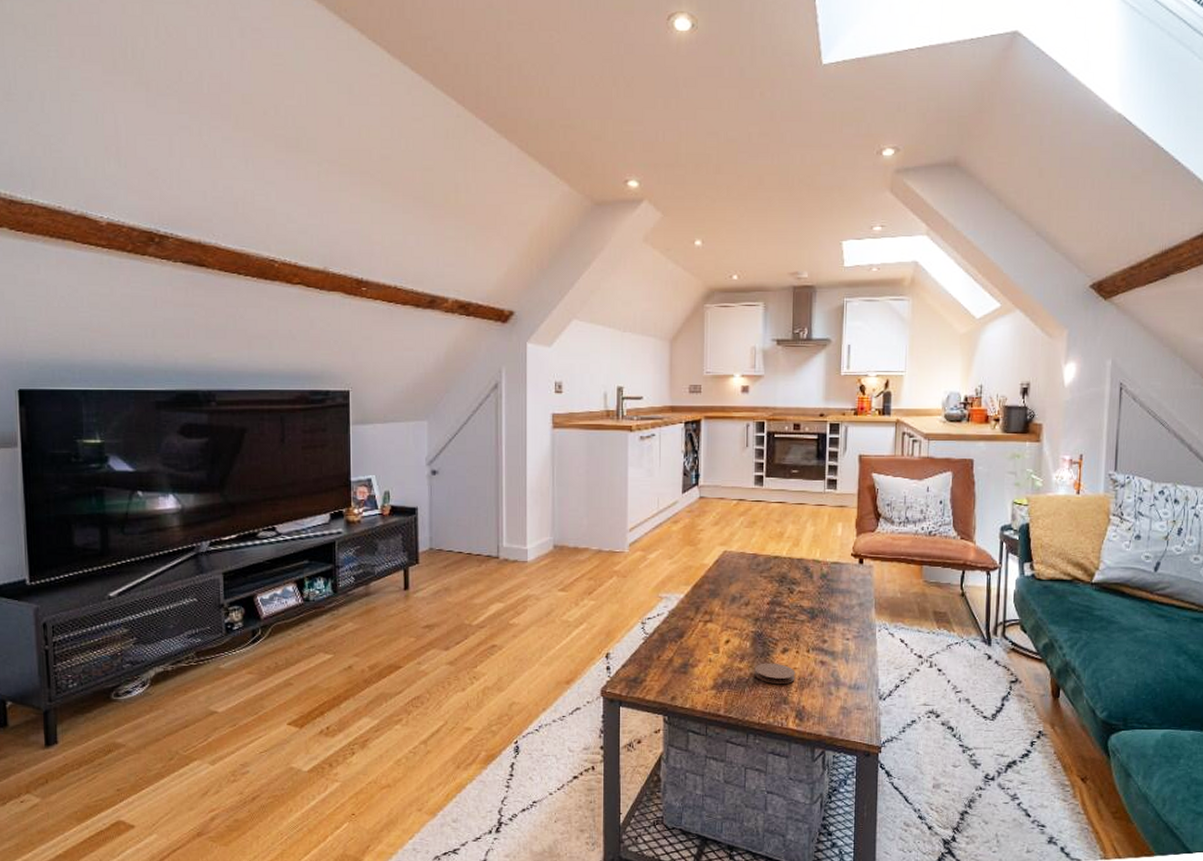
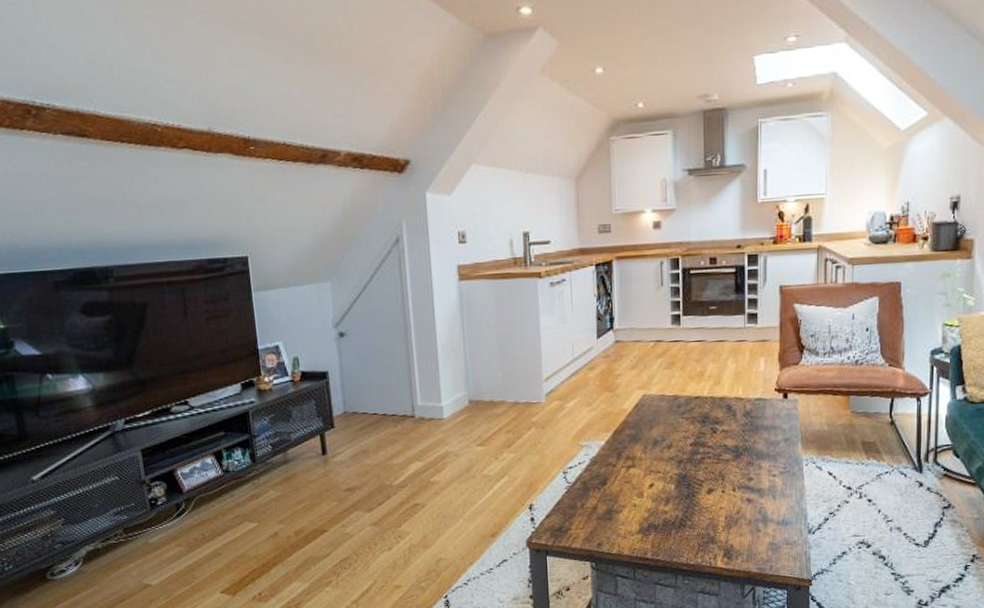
coaster: present [754,663,795,684] -> none [680,503,722,524]

